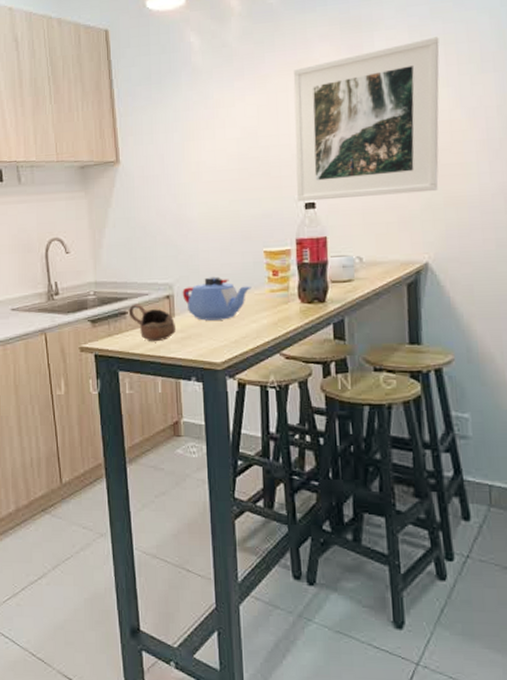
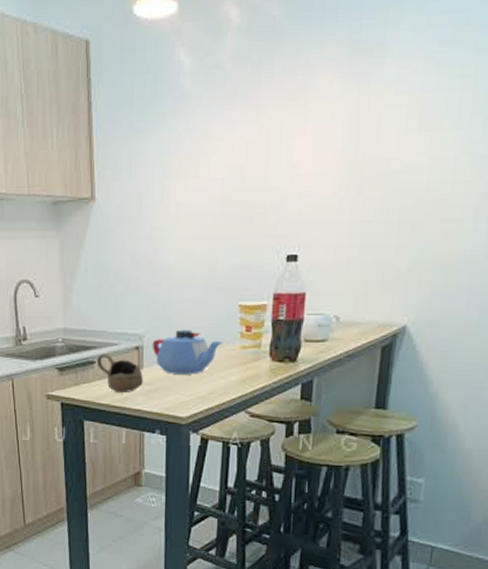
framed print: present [293,37,439,202] -> none [279,68,457,253]

